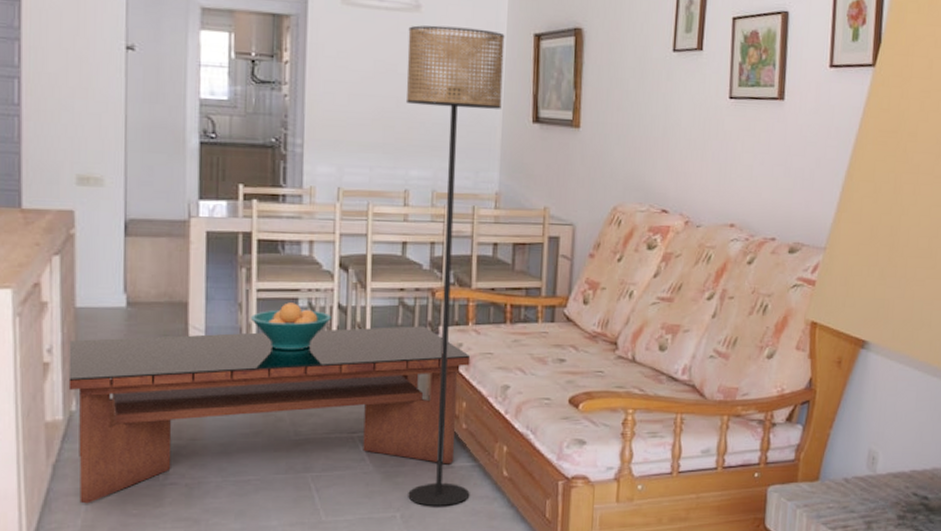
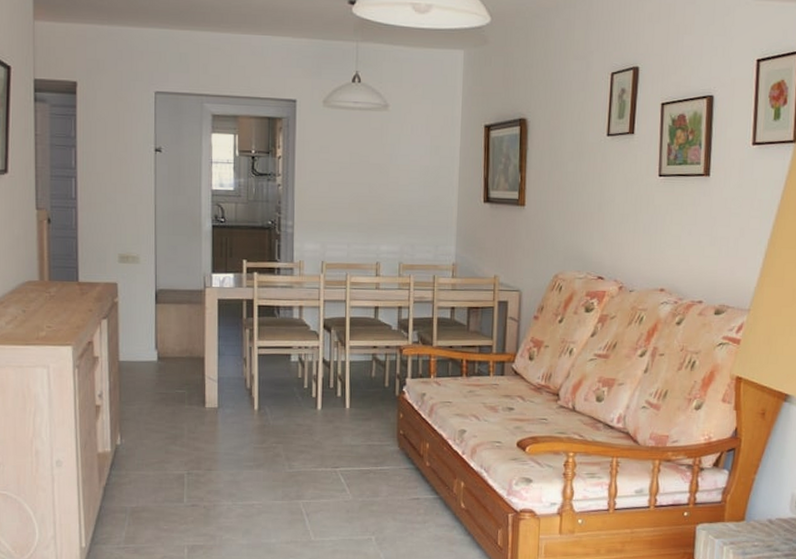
coffee table: present [68,326,471,504] -> none [114,378,433,520]
fruit bowl: present [250,302,332,351] -> none [252,358,318,398]
floor lamp: present [405,25,505,507] -> none [376,121,460,533]

